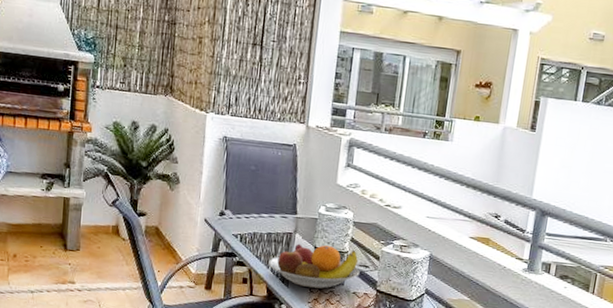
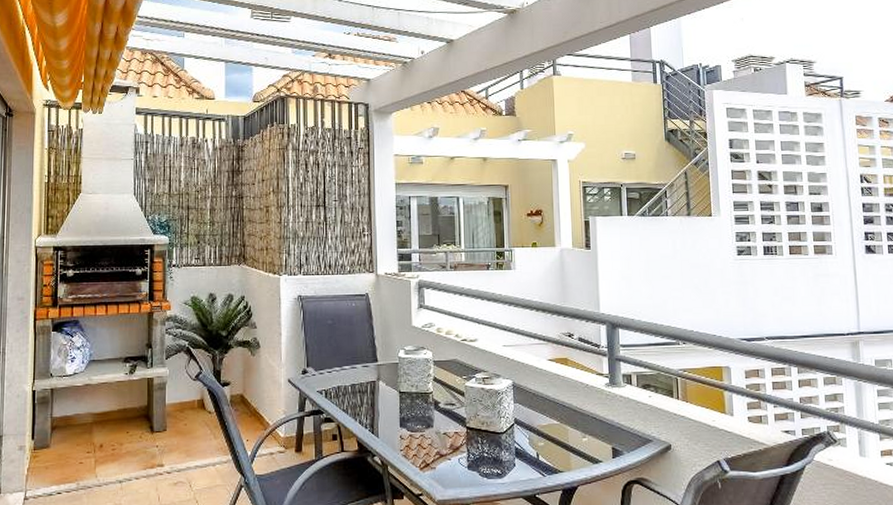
fruit bowl: present [268,243,360,289] -> none [356,389,447,436]

